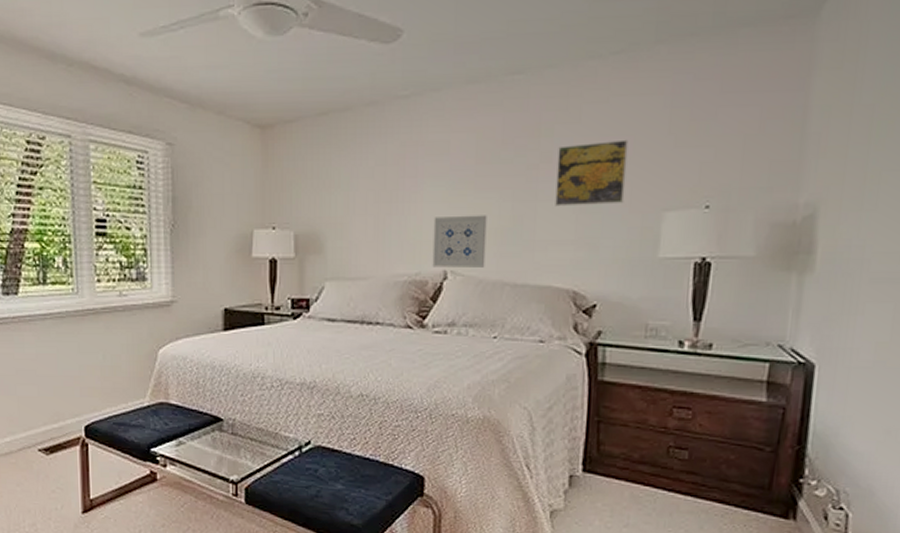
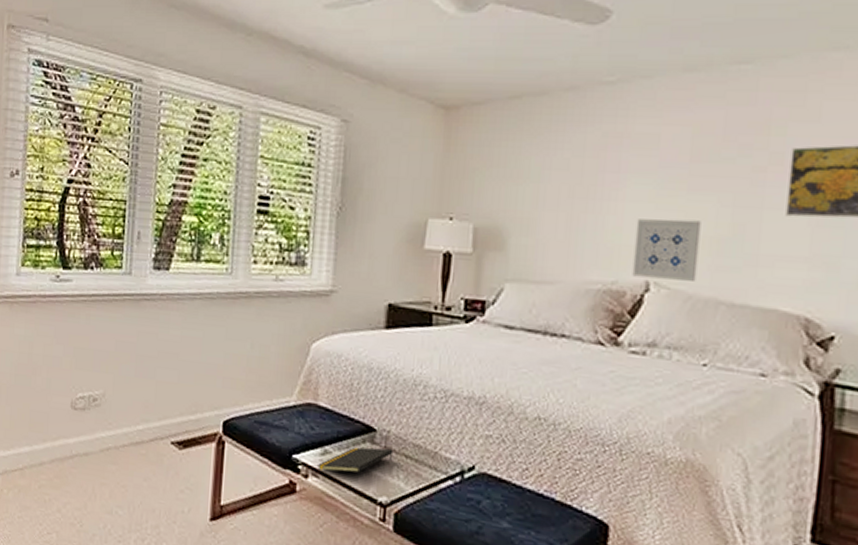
notepad: none [174,434,240,459] -> present [317,447,394,473]

